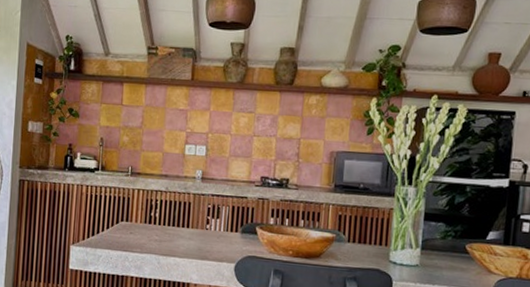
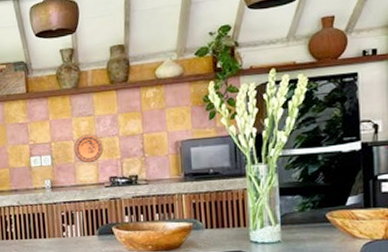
decorative plate: none [230,130,260,160] -> present [74,134,104,163]

